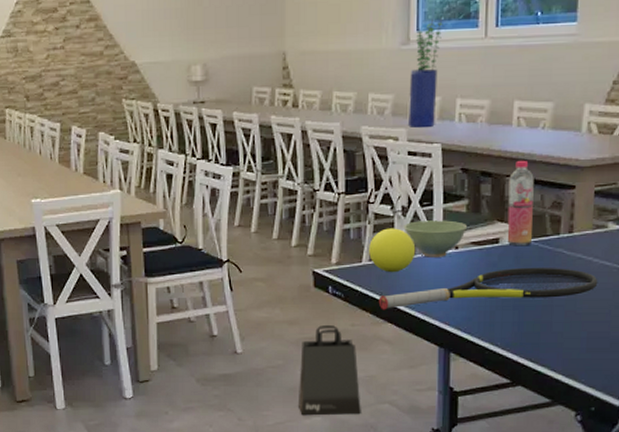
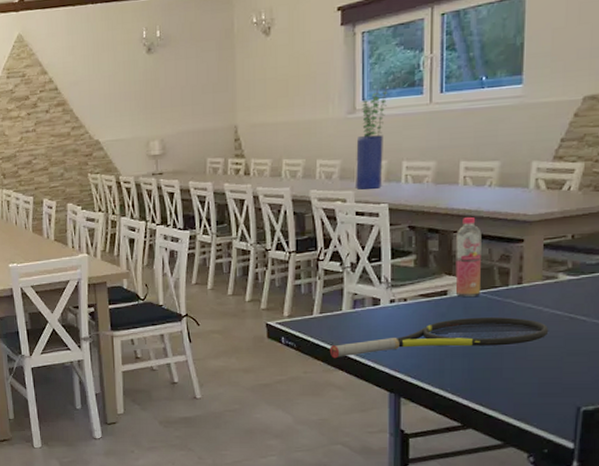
shopping bag: present [297,325,361,416] -> none [254,373,315,455]
ball: present [369,228,416,273] -> none [320,283,365,324]
bowl: present [403,220,467,257] -> none [353,274,415,309]

